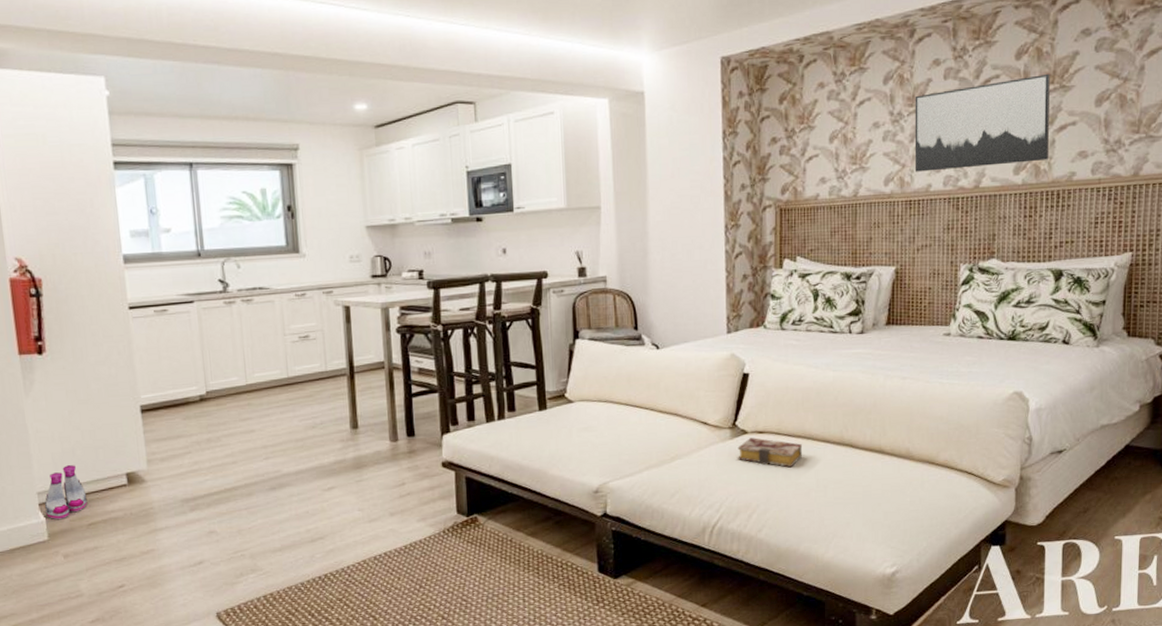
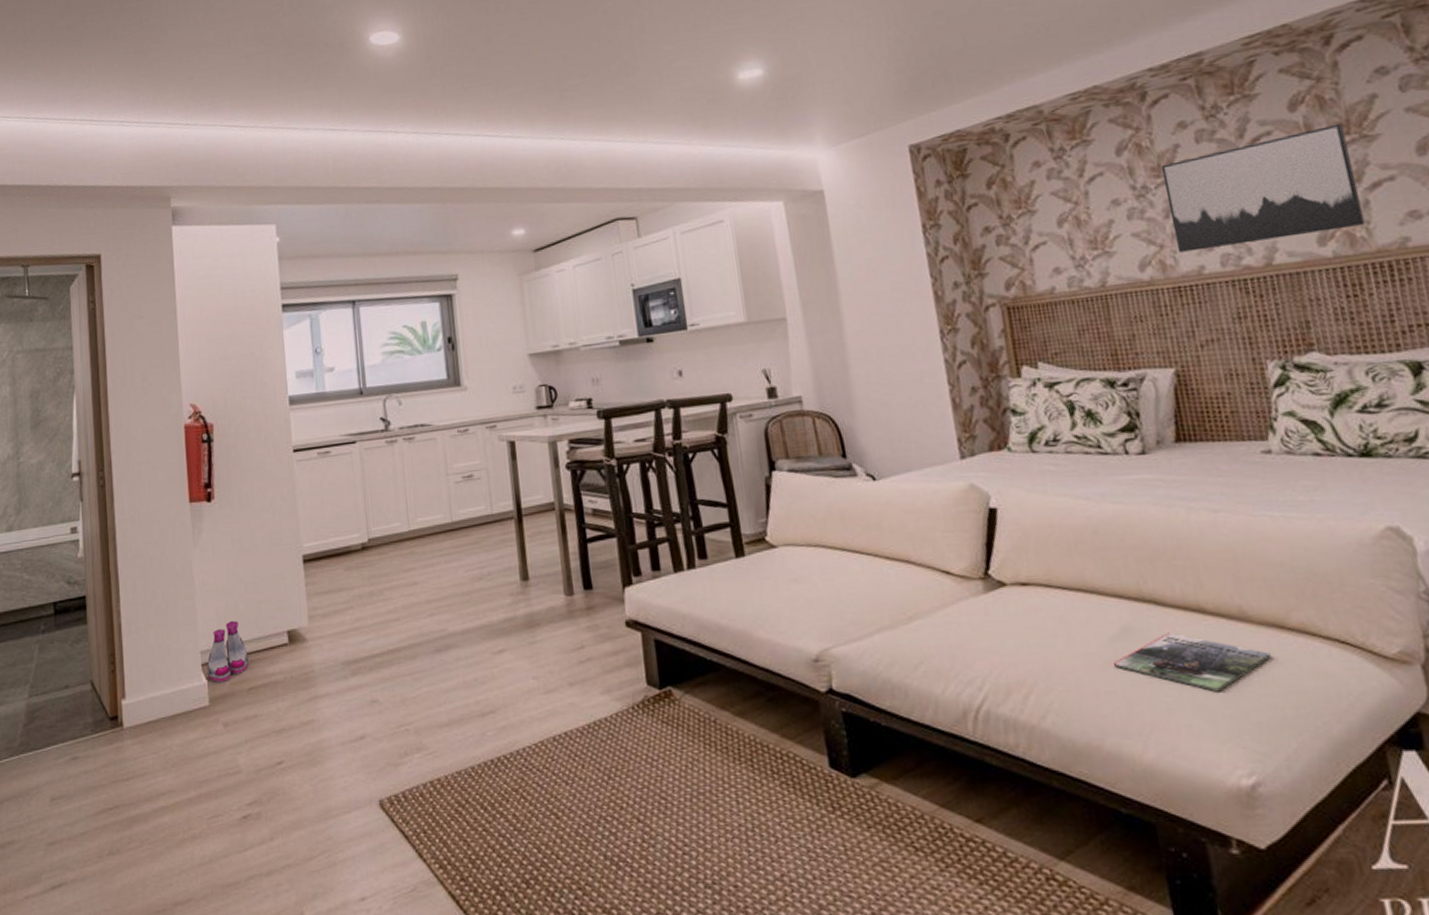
book: present [737,437,803,468] -> none [995,591,1088,632]
magazine: none [816,468,922,510] -> present [1114,632,1271,692]

